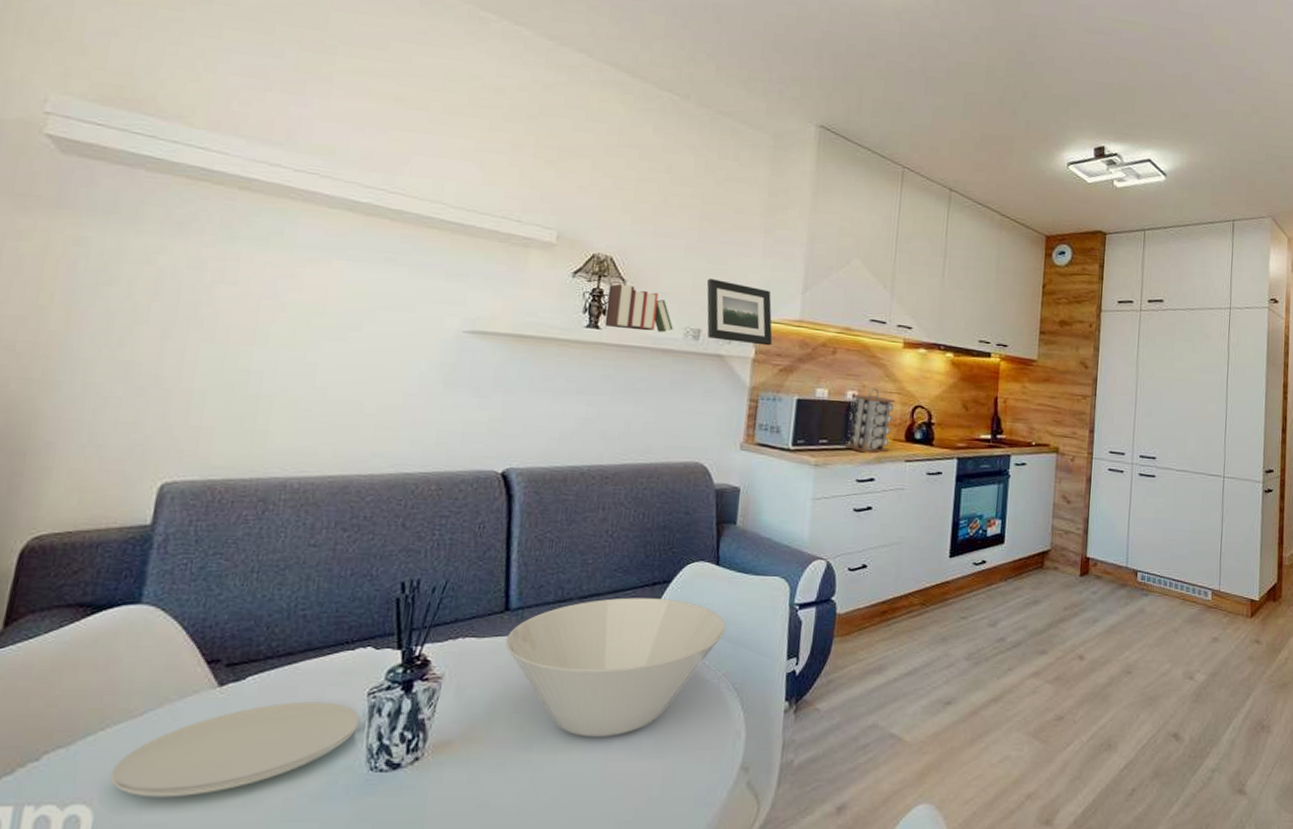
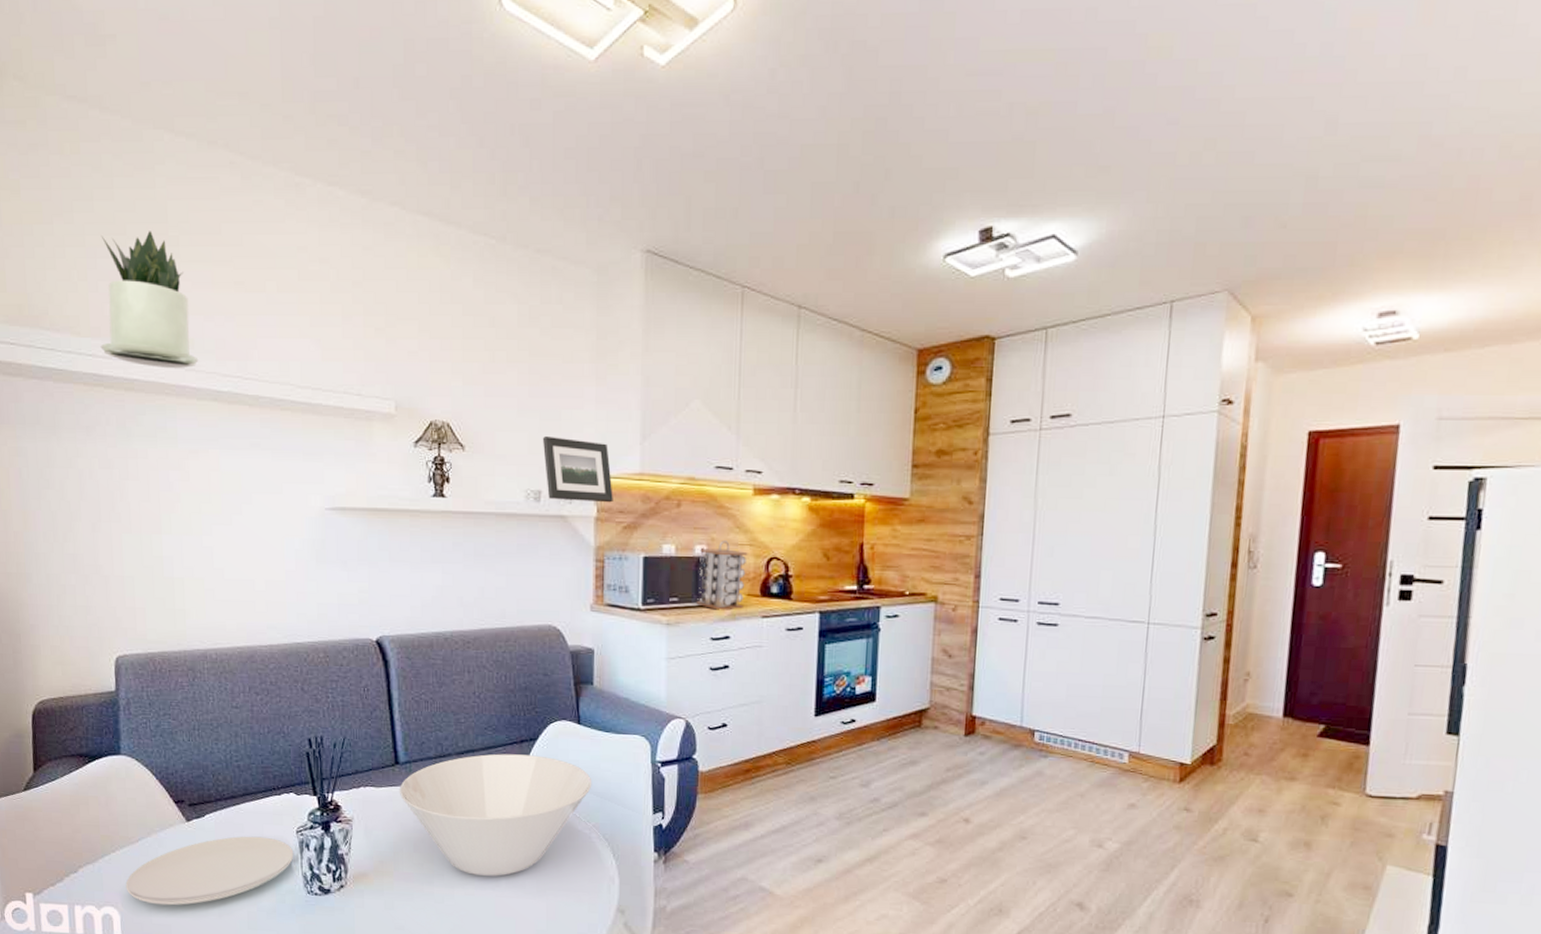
planter: none [217,31,338,175] -> present [100,231,199,369]
books: present [604,283,673,333] -> none [449,449,514,496]

